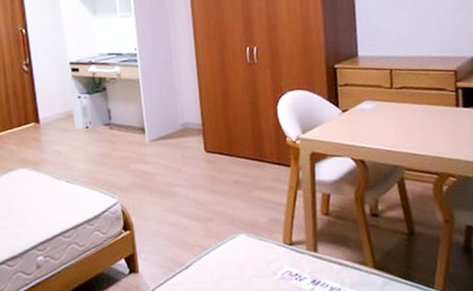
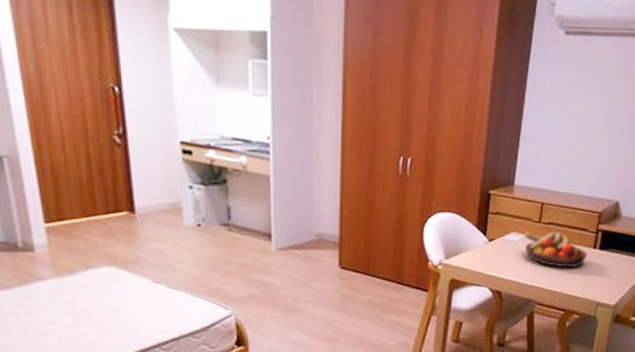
fruit bowl: none [377,95,451,130] -> present [524,231,587,268]

